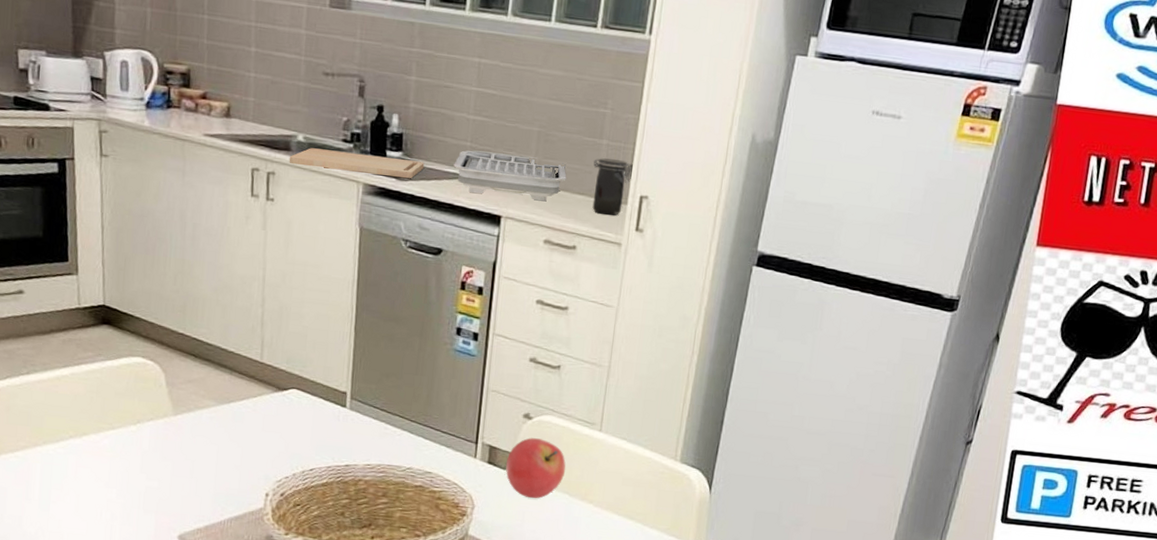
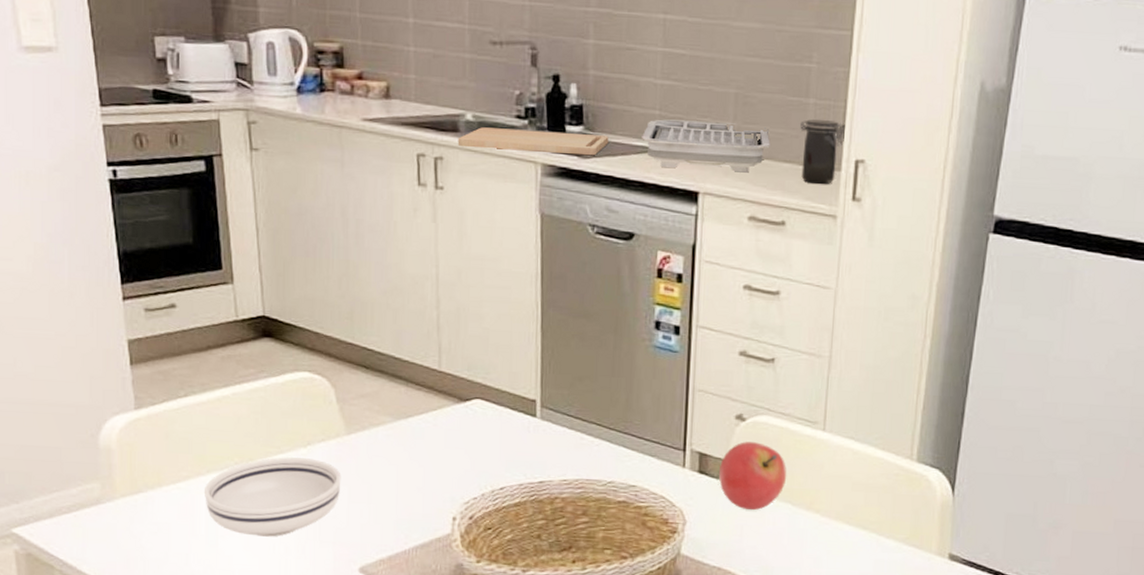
bowl: none [39,433,167,504] -> present [203,457,341,537]

